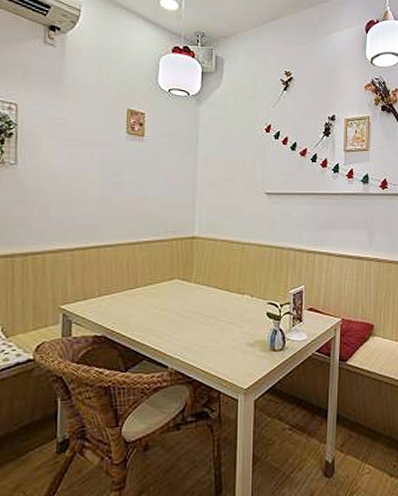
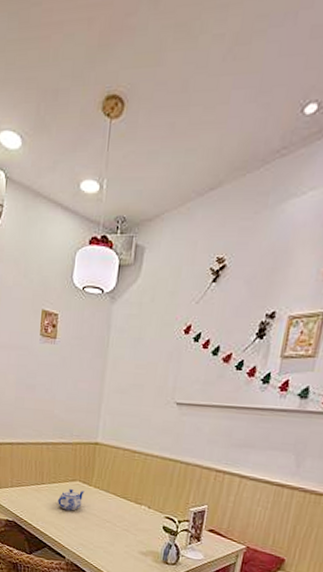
teapot: none [156,289,185,313] -> present [58,489,85,511]

